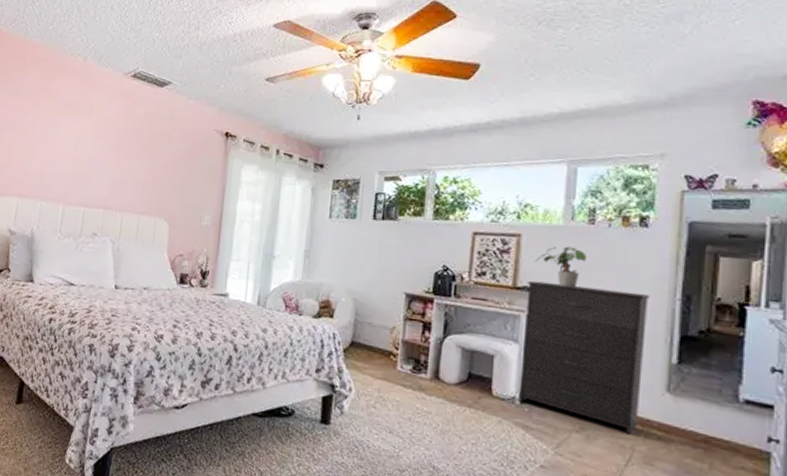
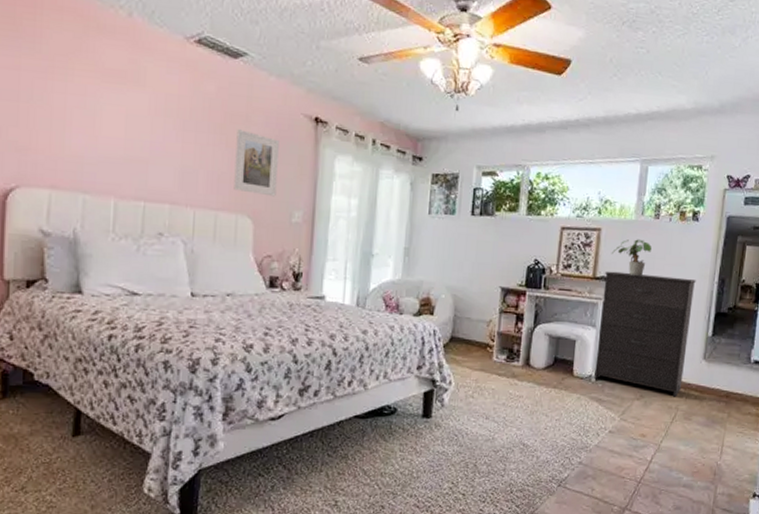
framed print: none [154,145,194,203] -> present [234,129,279,197]

